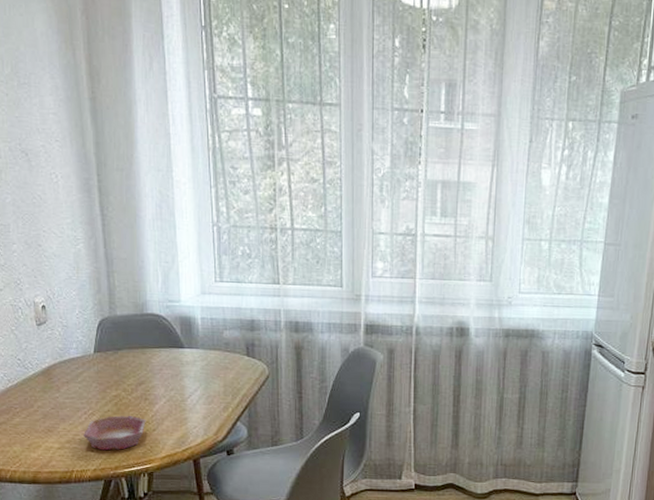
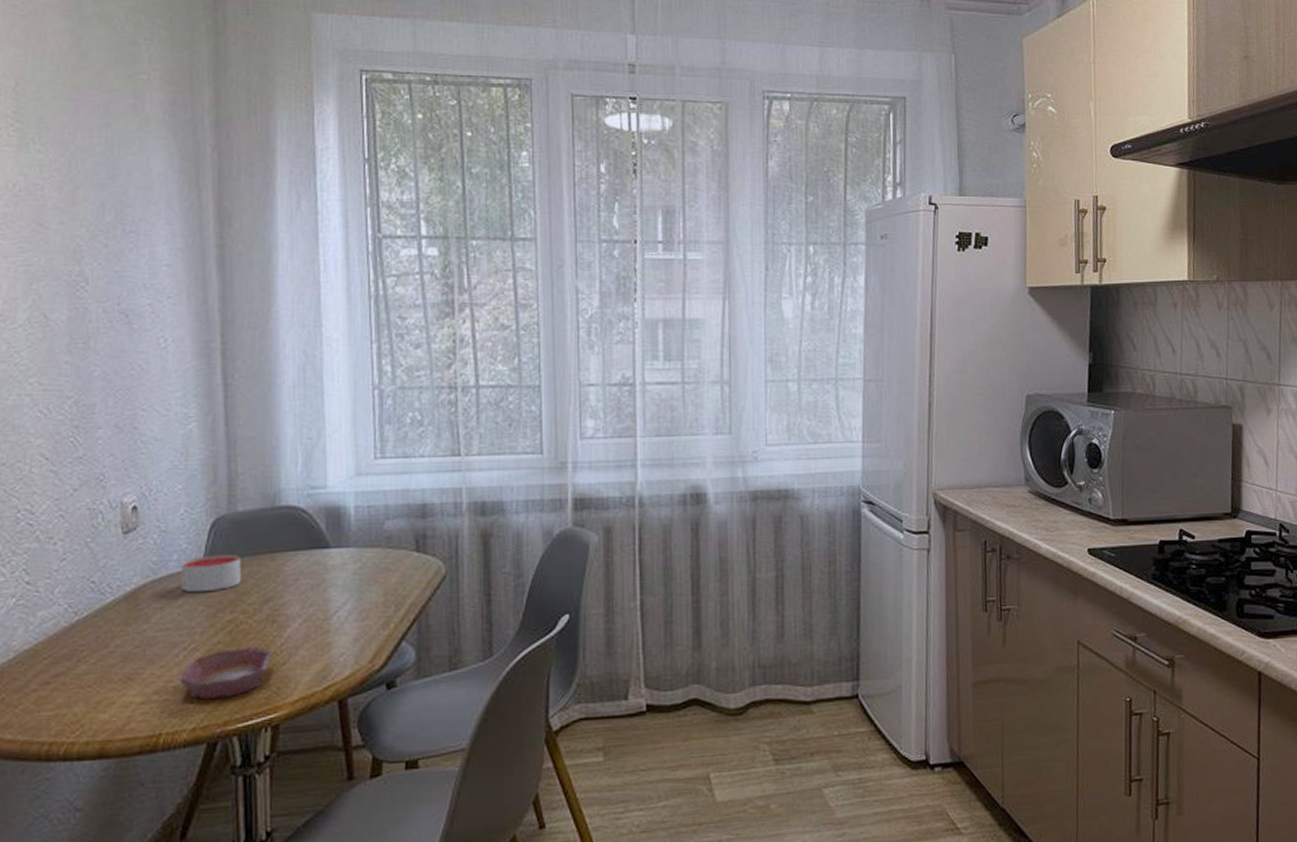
candle: none [79,346,122,374] -> present [180,554,242,593]

